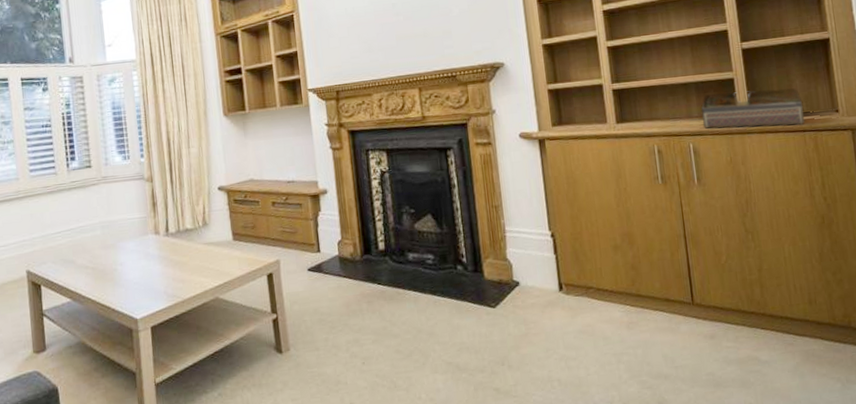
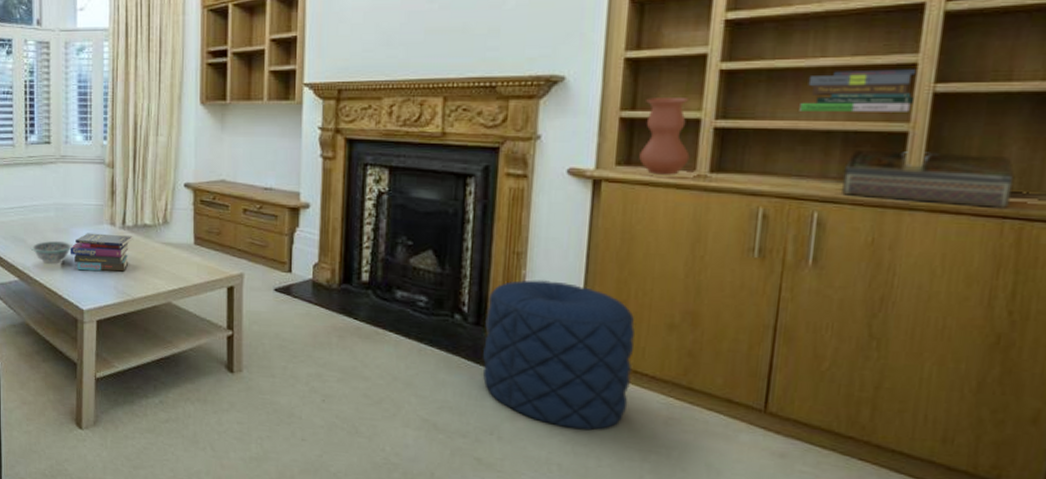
decorative bowl: none [80,256,122,282] -> present [30,240,73,265]
books: none [118,241,177,282] -> present [70,233,133,272]
pouf: none [480,225,599,347] -> present [482,279,635,430]
vase: none [562,69,601,131] -> present [639,96,690,175]
books: none [663,34,731,71] -> present [799,69,917,112]

